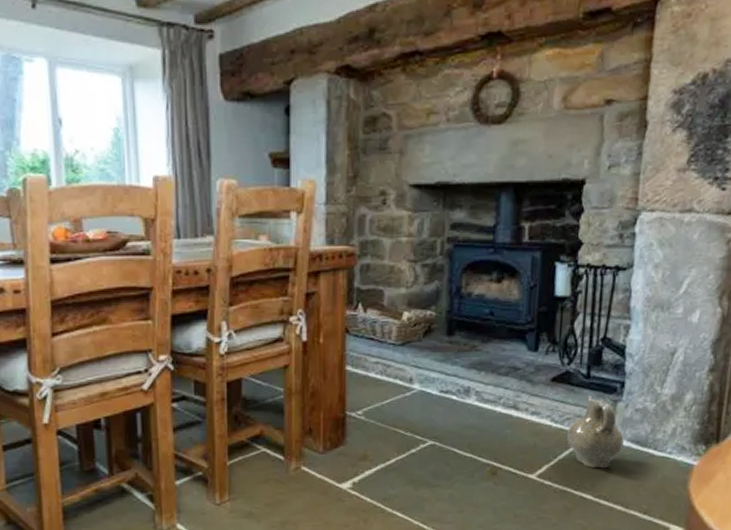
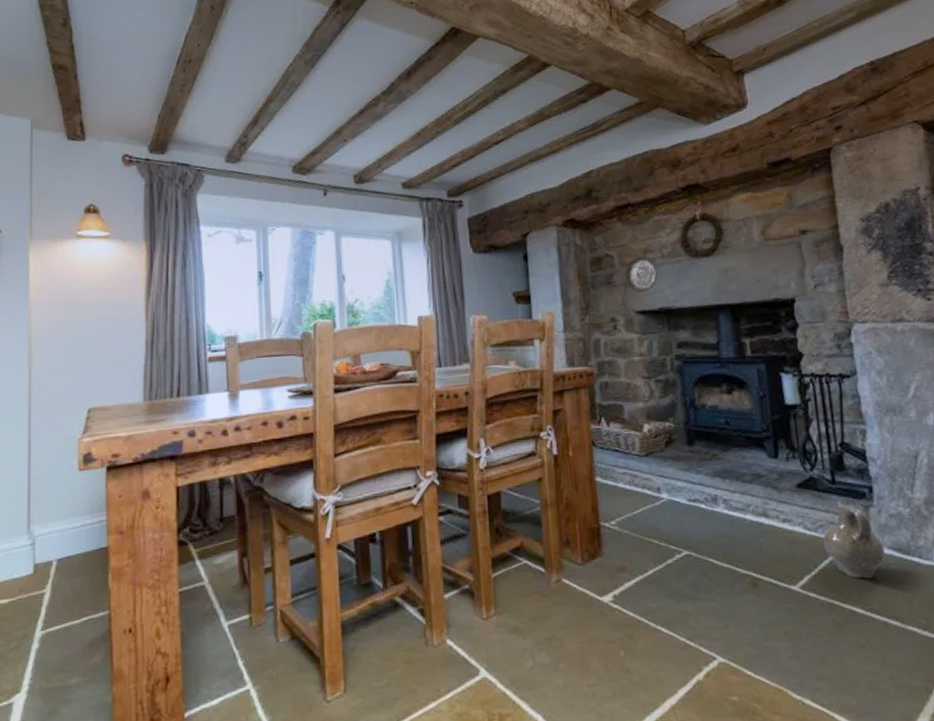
decorative plate: none [401,117,441,164] -> present [624,255,659,294]

